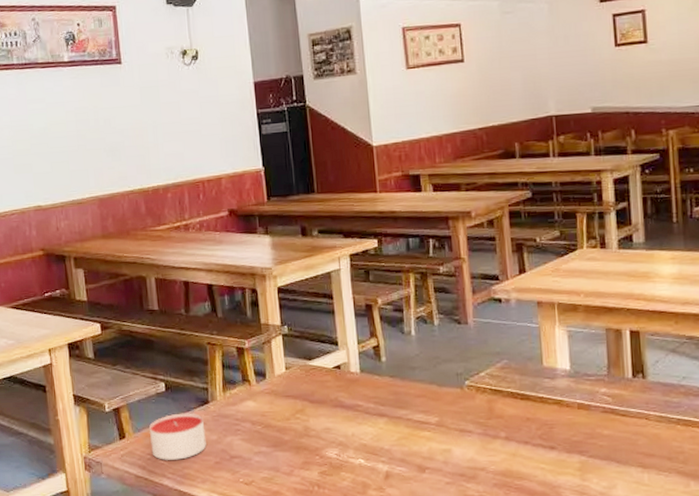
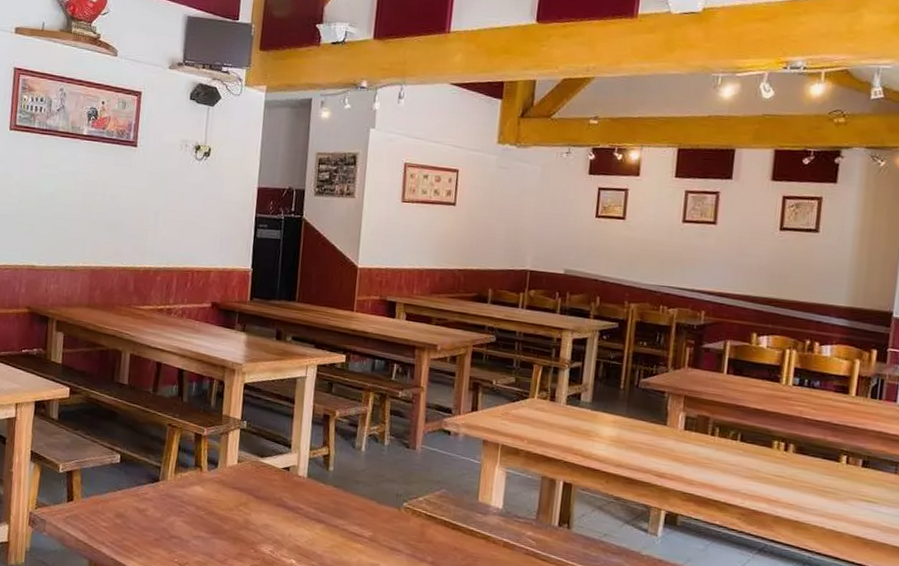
candle: present [149,413,206,460] -> none [95,486,151,531]

